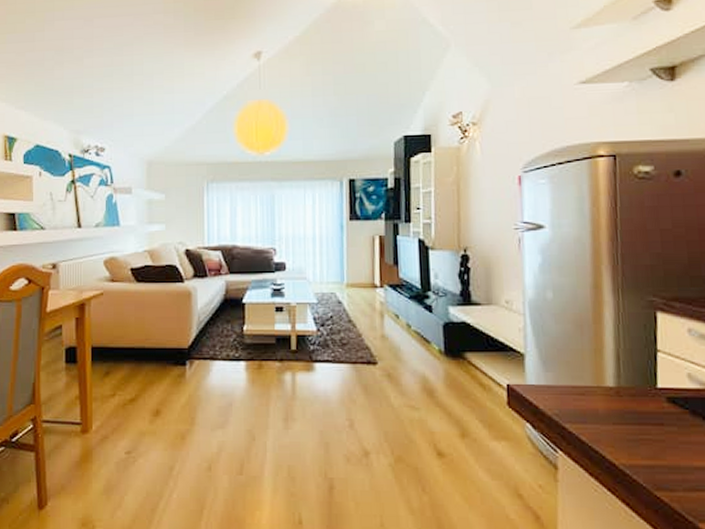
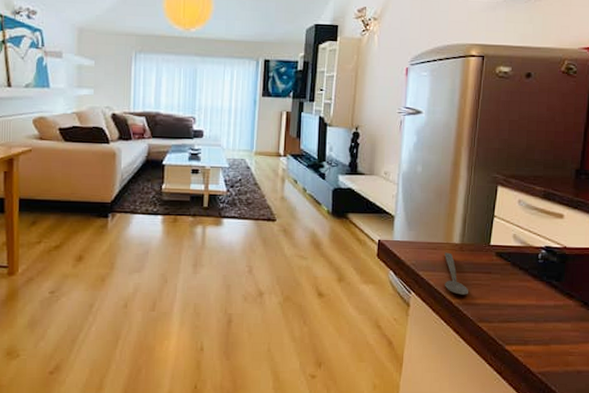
spoon: none [596,398,636,454] -> present [444,252,468,295]

